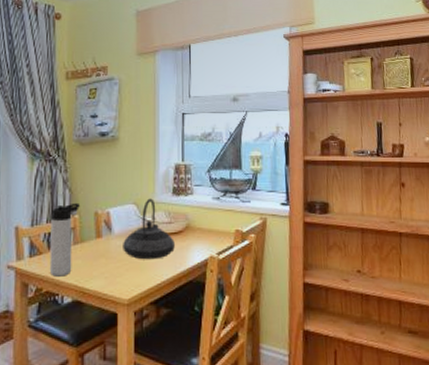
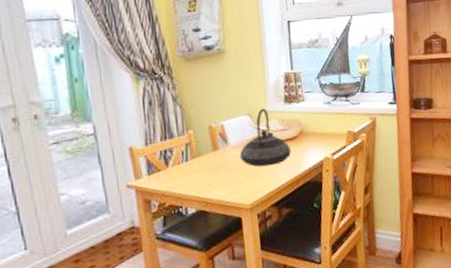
thermos bottle: present [49,202,80,277] -> none [164,118,193,191]

